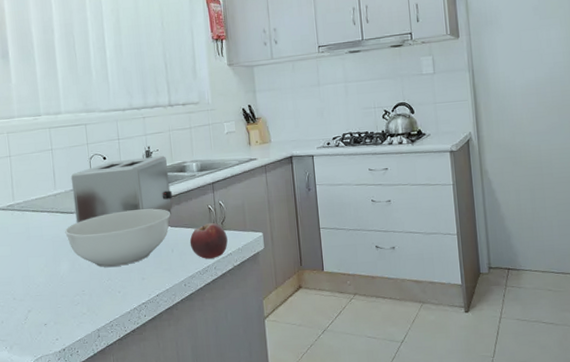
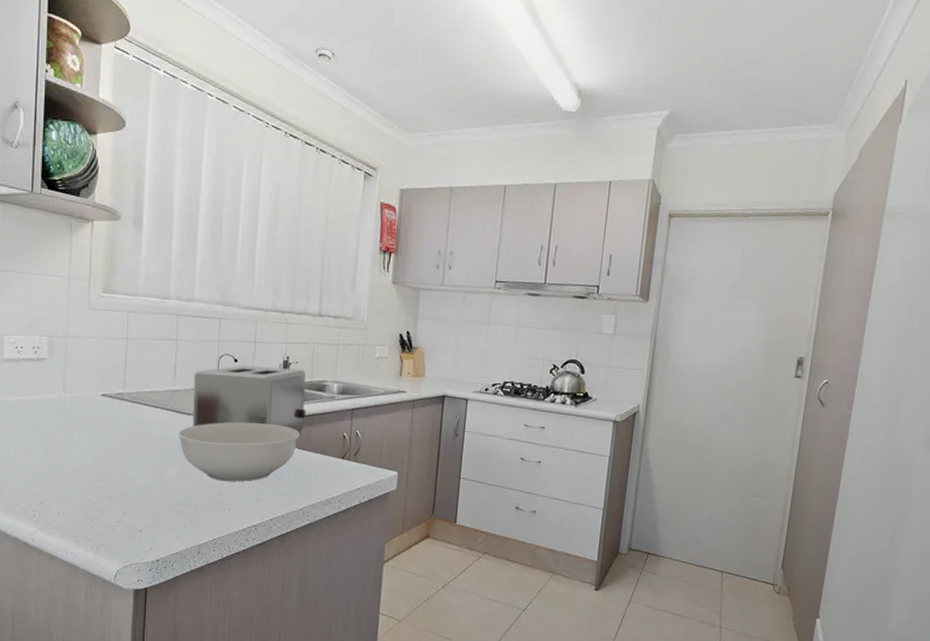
fruit: present [189,223,228,259] -> none [316,452,359,491]

